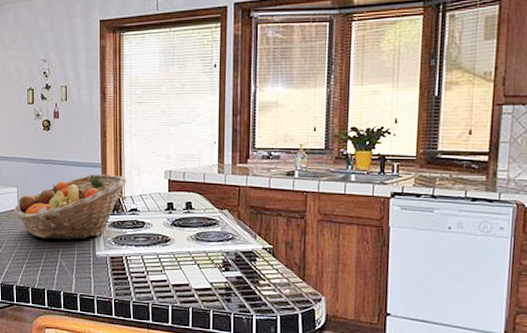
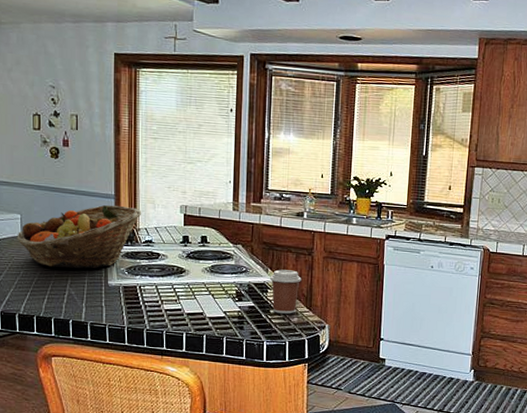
coffee cup: none [259,235,293,285] -> present [270,269,302,314]

